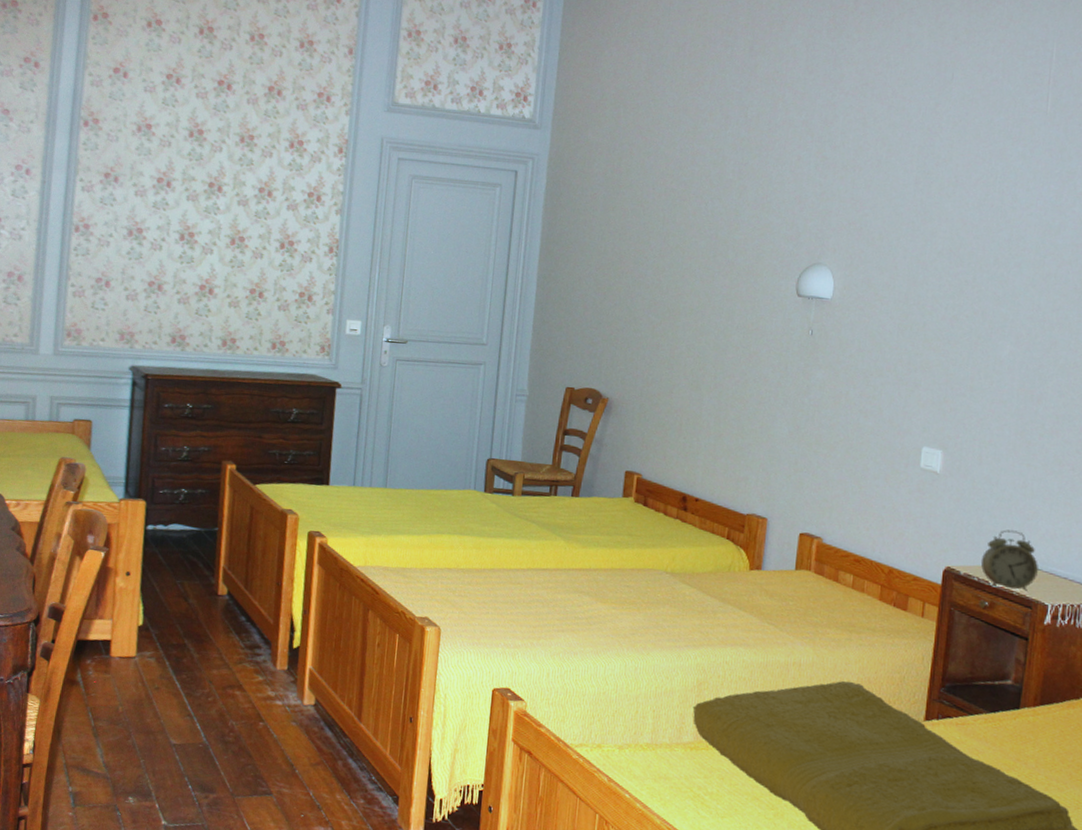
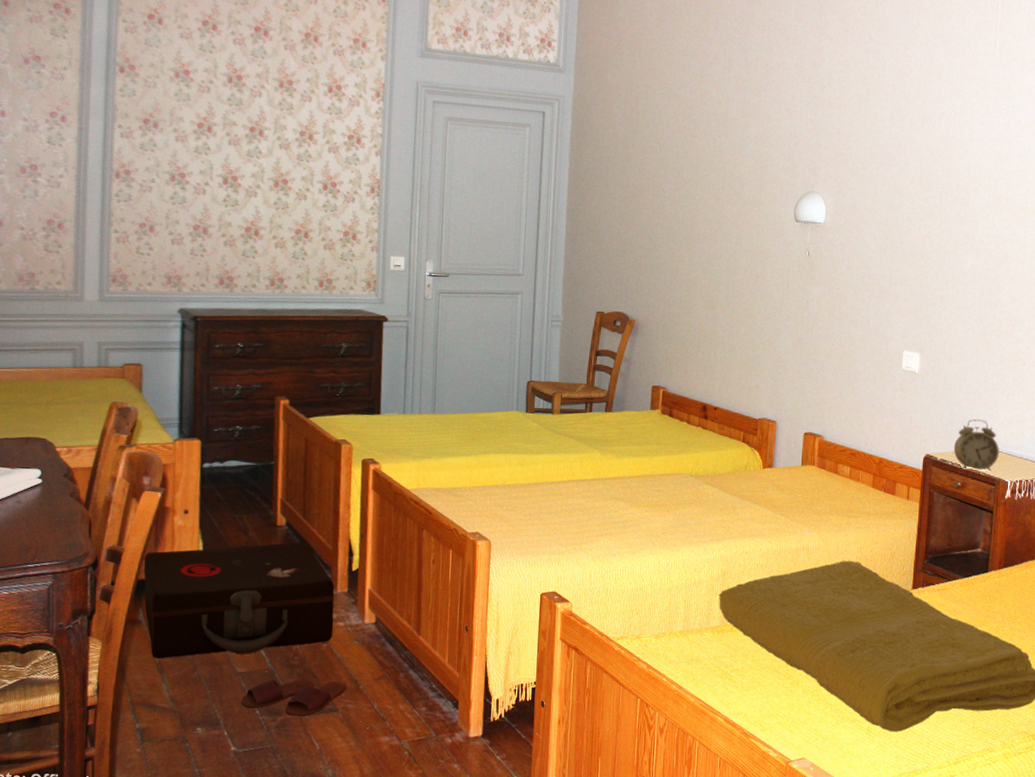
suitcase: none [83,612,274,726] -> present [143,541,335,659]
slippers: none [174,755,282,796] -> present [241,679,347,716]

